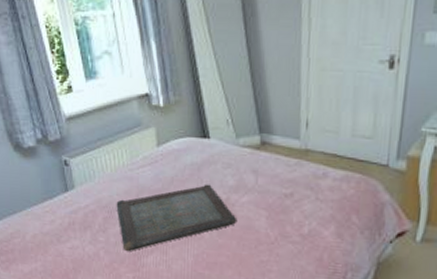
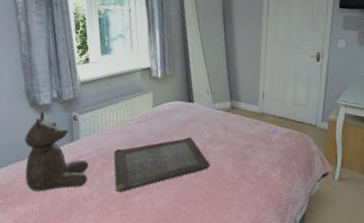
teddy bear: none [15,155,90,249] -> present [24,111,89,192]

